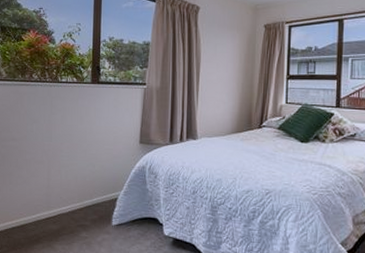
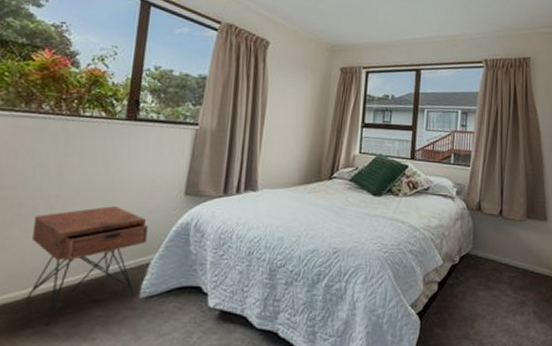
nightstand: none [35,153,114,242] -> present [26,206,148,326]

